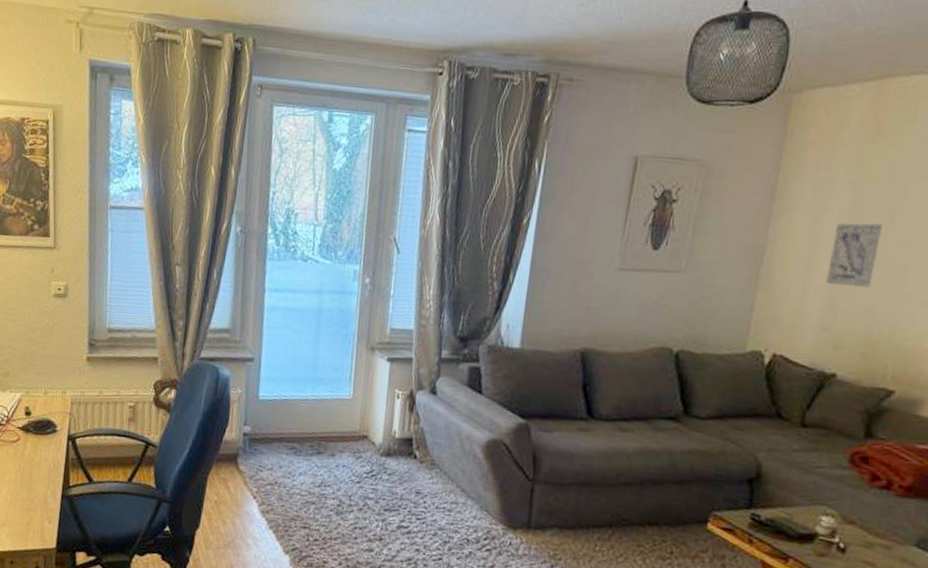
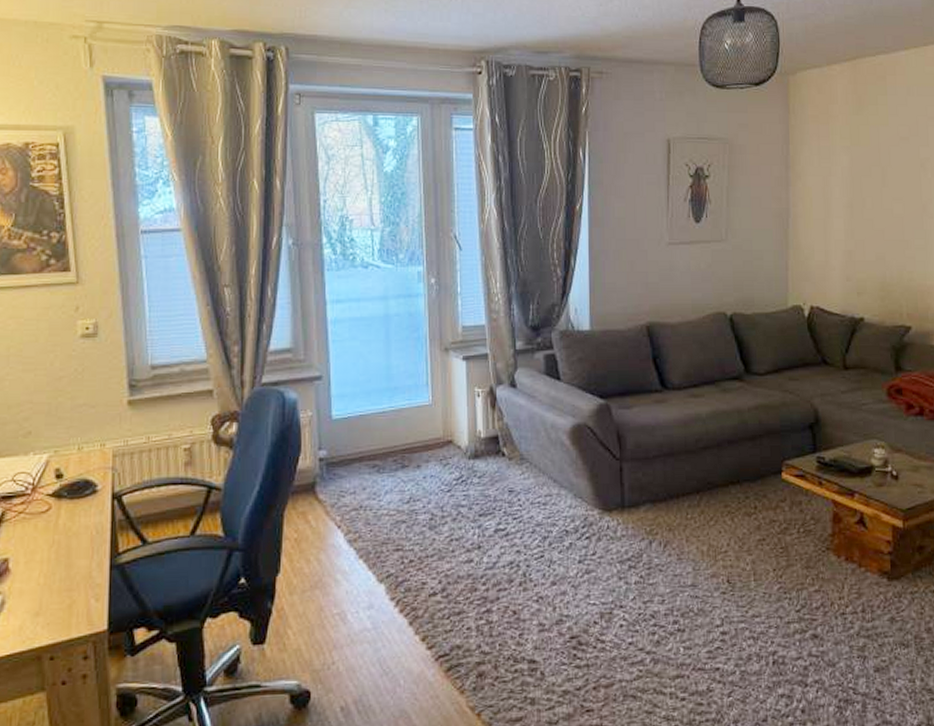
wall art: present [826,223,882,288] -> none [841,182,878,238]

